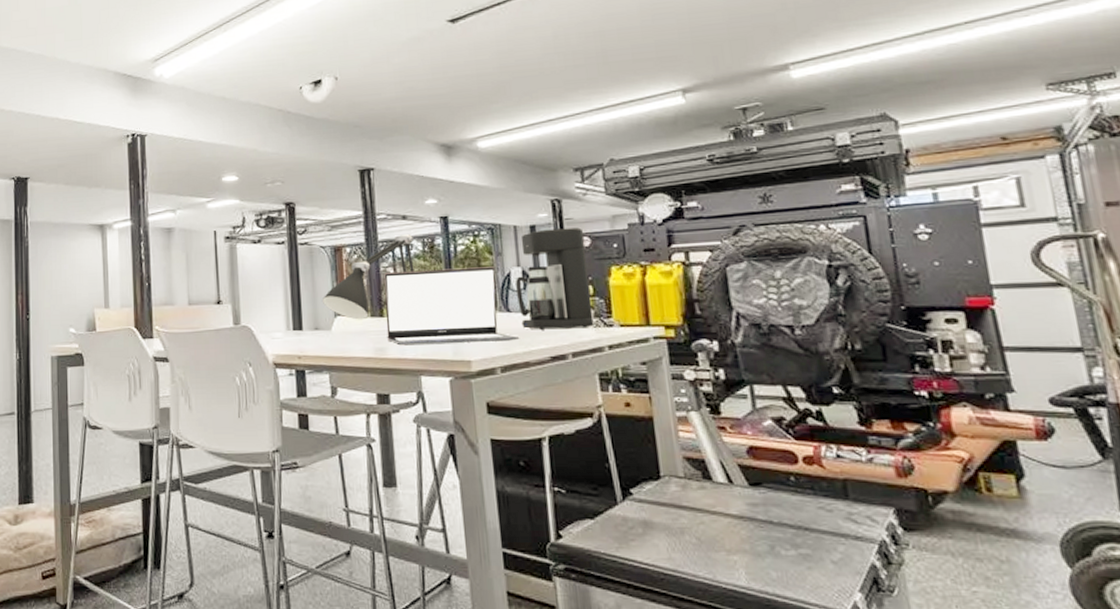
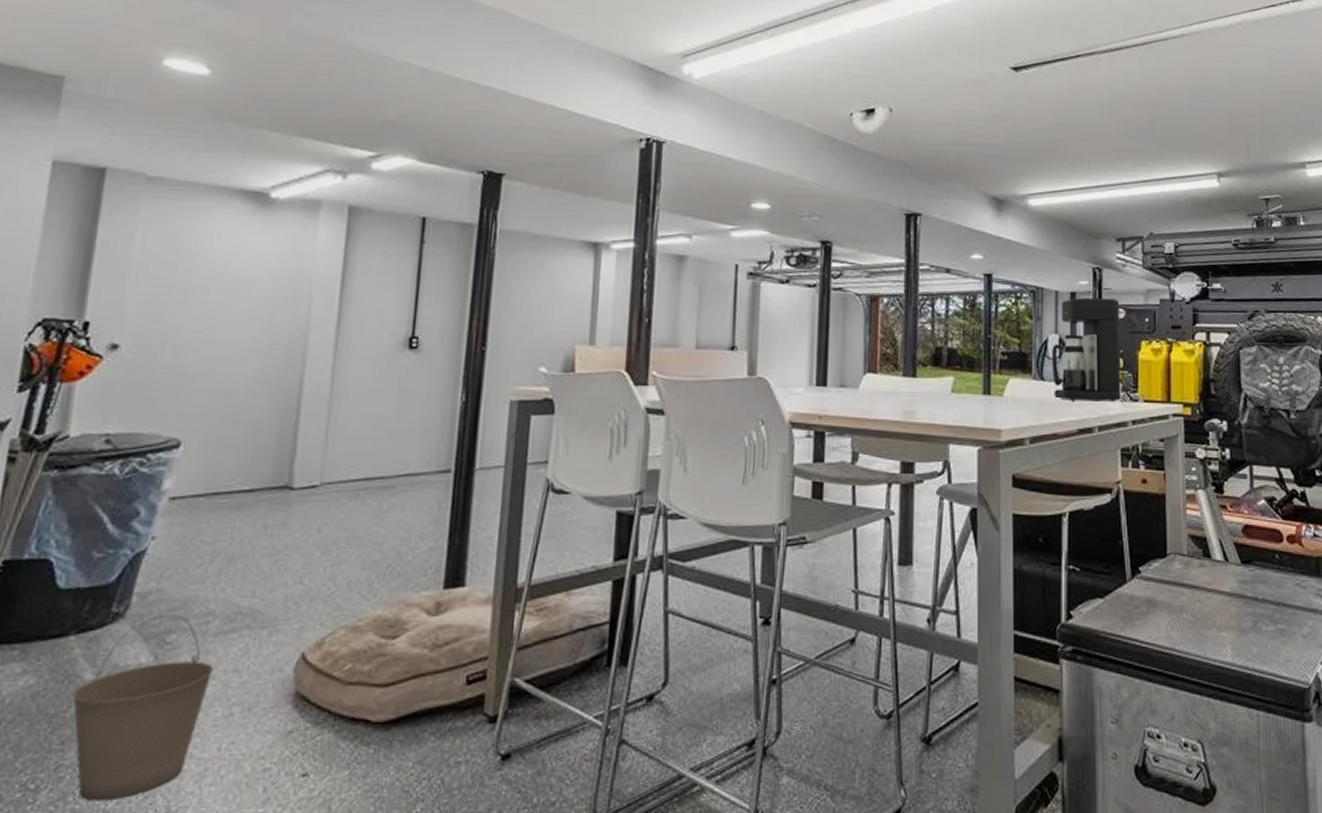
desk lamp: present [321,234,414,320] -> none [851,289,955,379]
laptop: present [384,266,518,346] -> none [918,329,1049,411]

